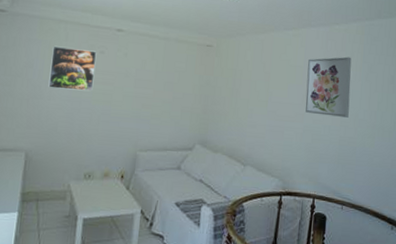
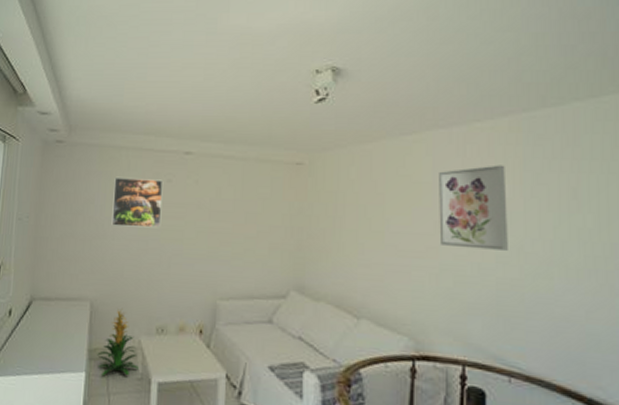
indoor plant: none [30,158,67,214] -> present [97,309,139,375]

